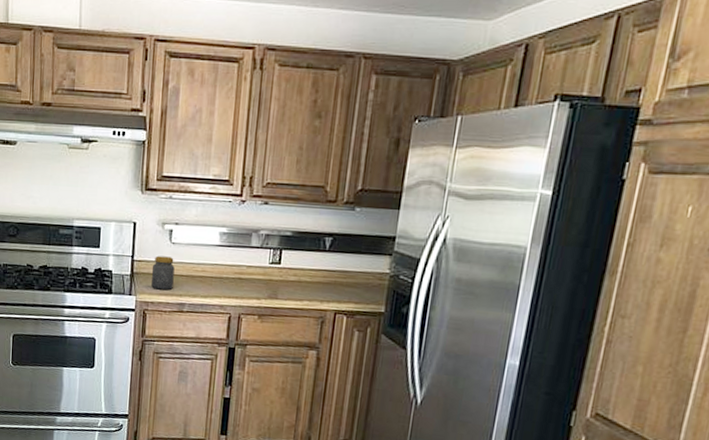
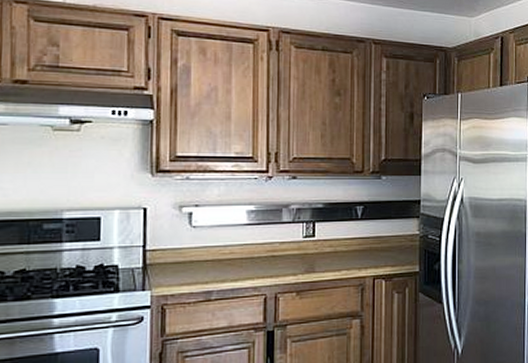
jar: present [151,256,175,291] -> none [169,242,197,280]

